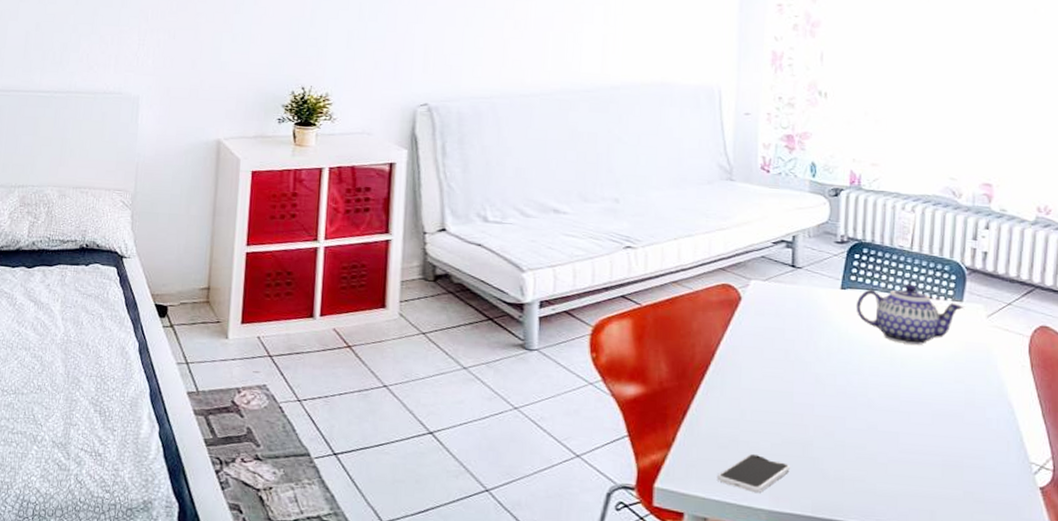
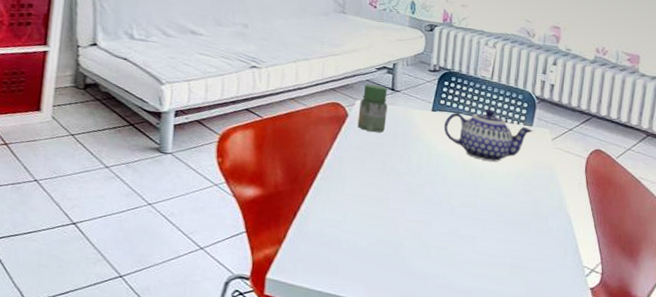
smartphone: present [716,454,791,494] -> none [320,251,384,286]
jar: none [753,261,788,316] -> present [357,84,388,133]

